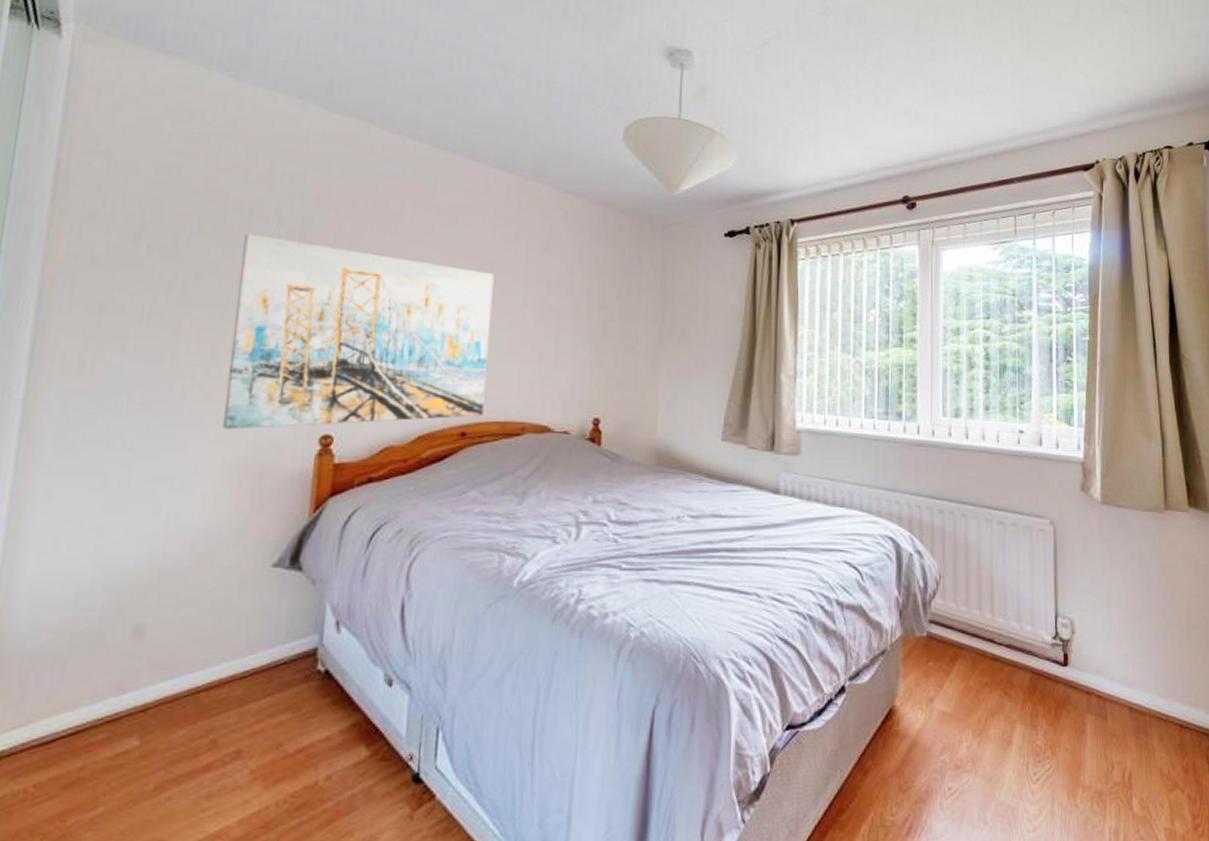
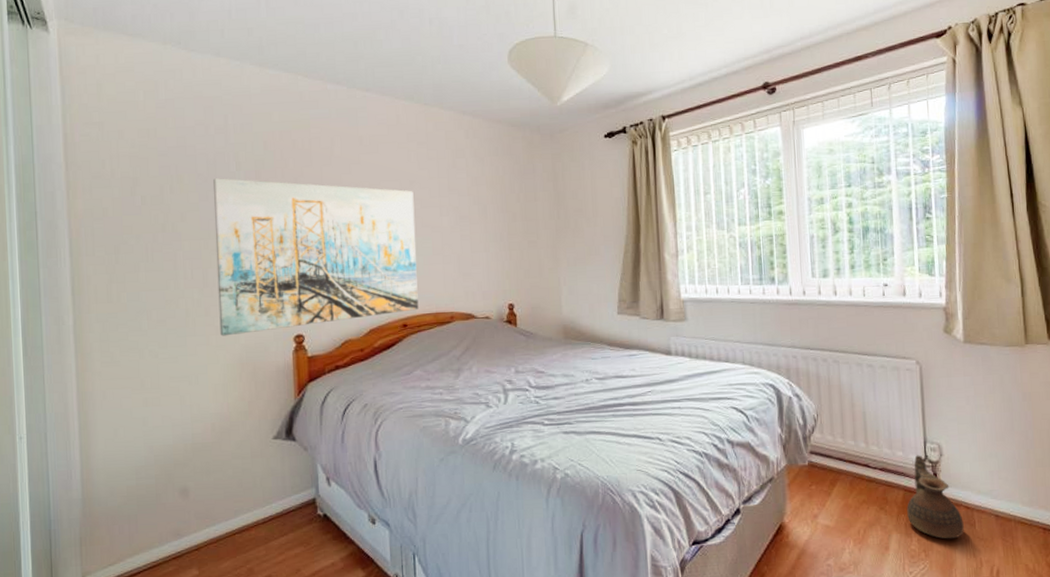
ceramic jug: none [1034,631,1095,734] -> present [907,455,964,539]

